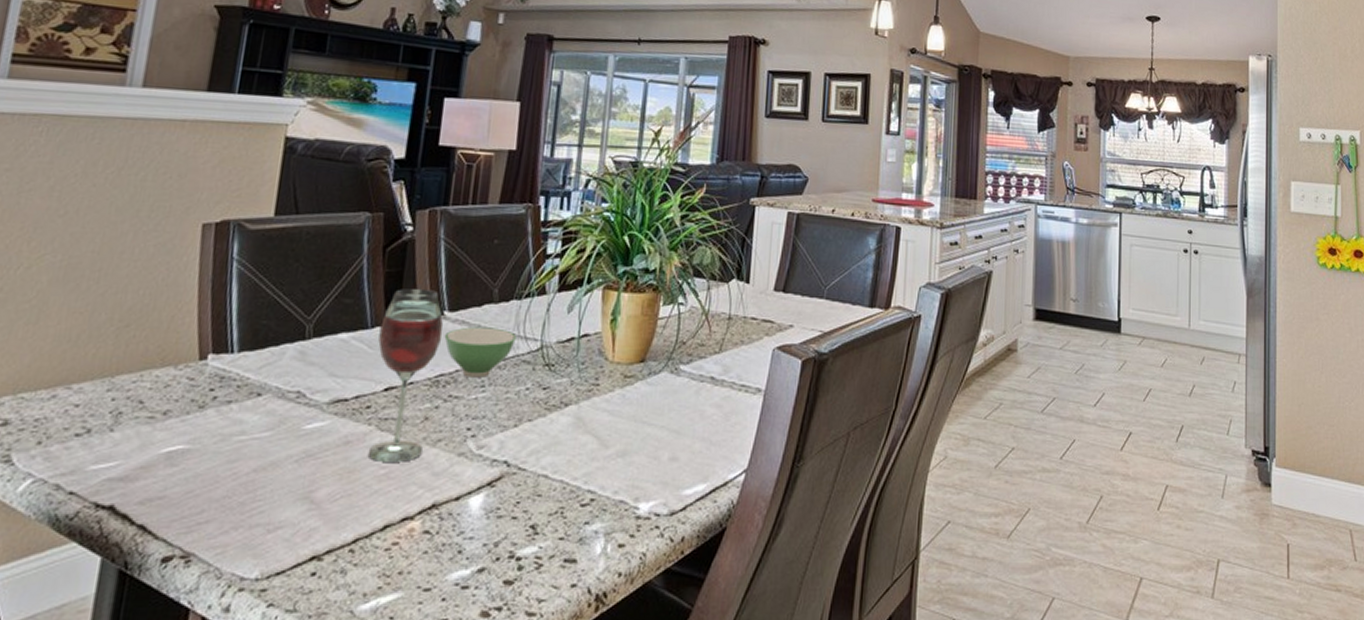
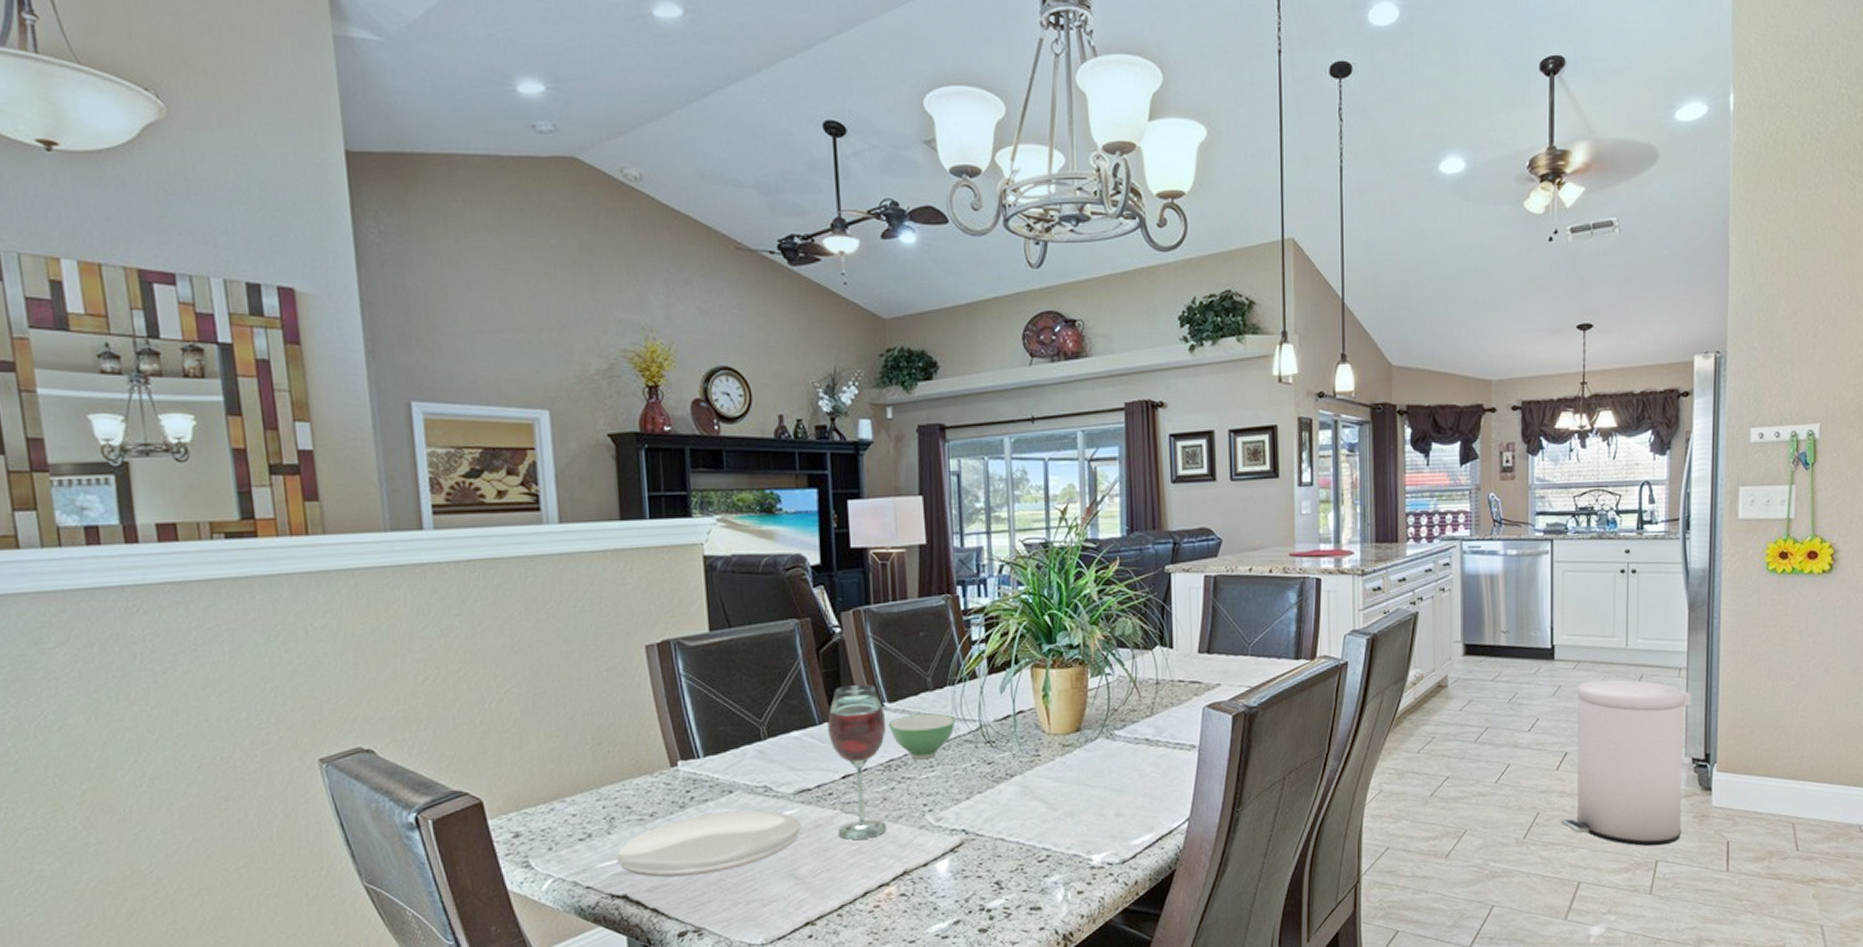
plate: none [112,416,330,490] -> present [616,809,803,878]
pedal bin: none [1124,359,1251,543] -> present [1561,679,1692,846]

